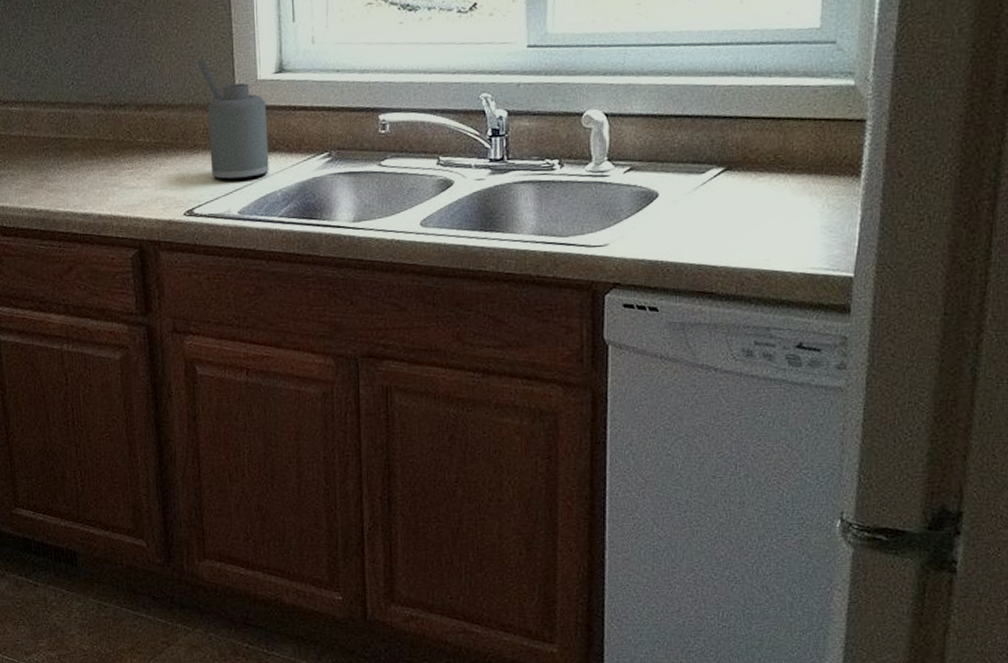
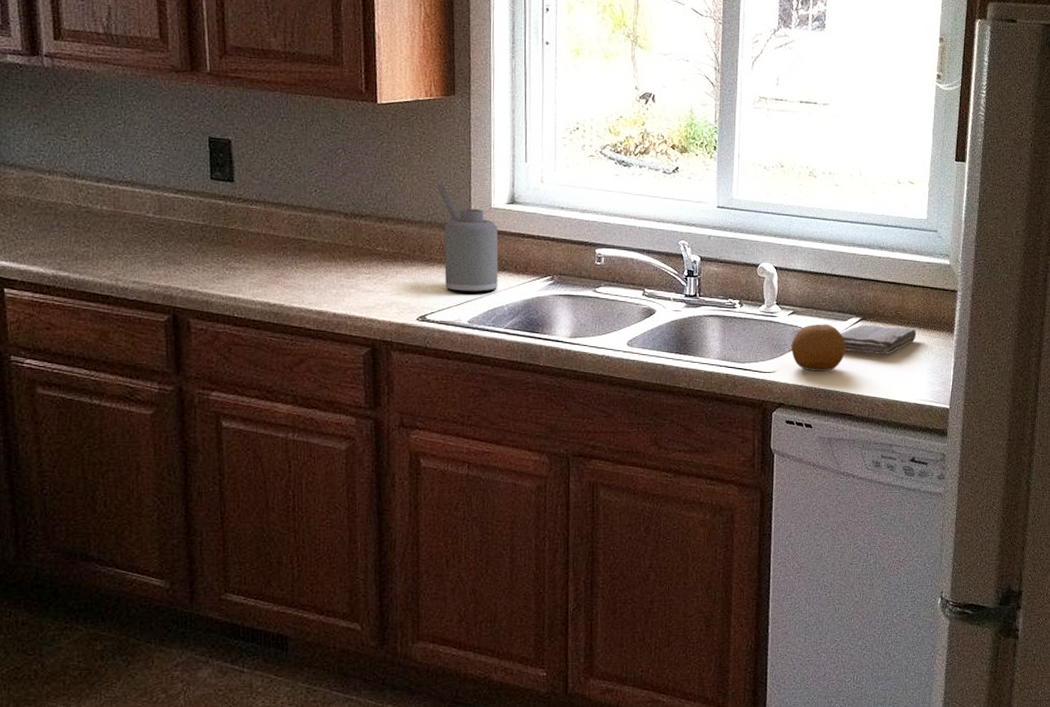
fruit: none [628,179,704,241] -> present [790,324,846,371]
washcloth: none [696,175,805,213] -> present [841,325,917,354]

